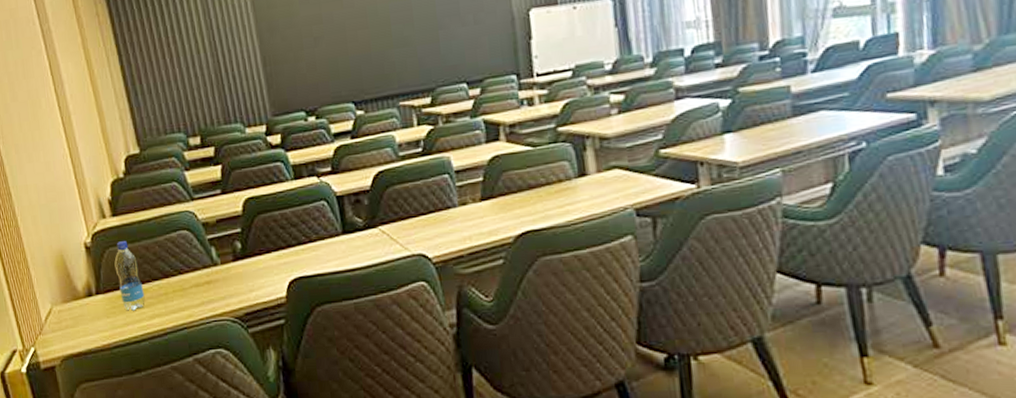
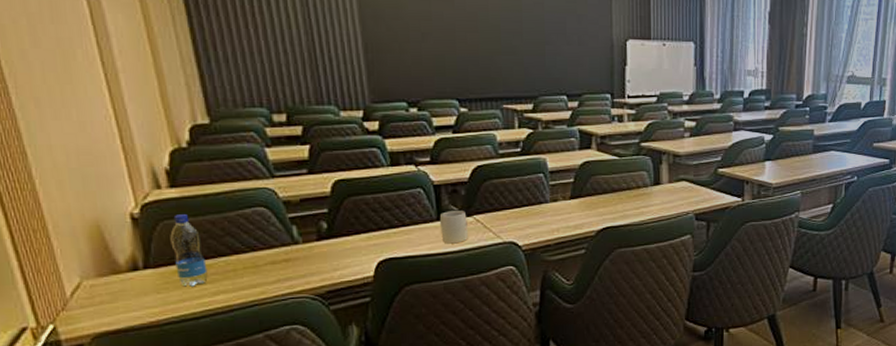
mug: none [344,222,376,259] -> present [439,211,469,244]

